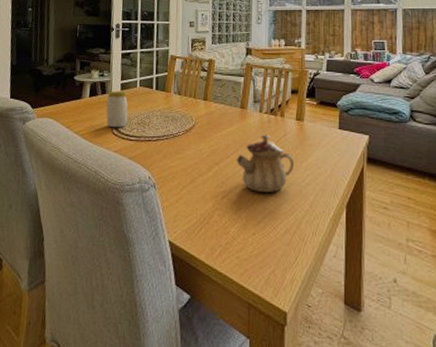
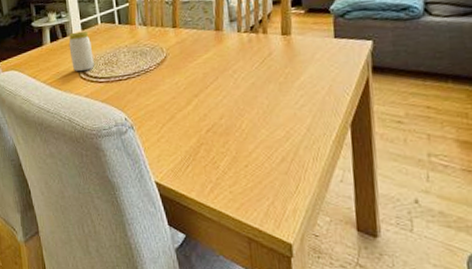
teapot: present [236,134,295,192] -> none [217,56,285,121]

